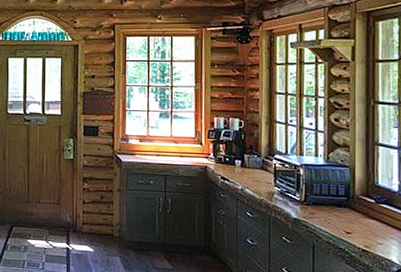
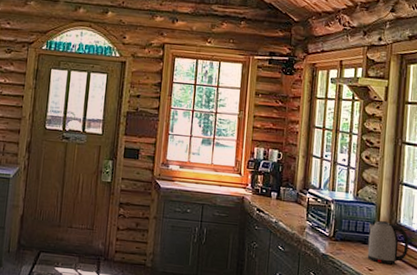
kettle: none [343,183,390,227] -> present [367,221,409,265]

